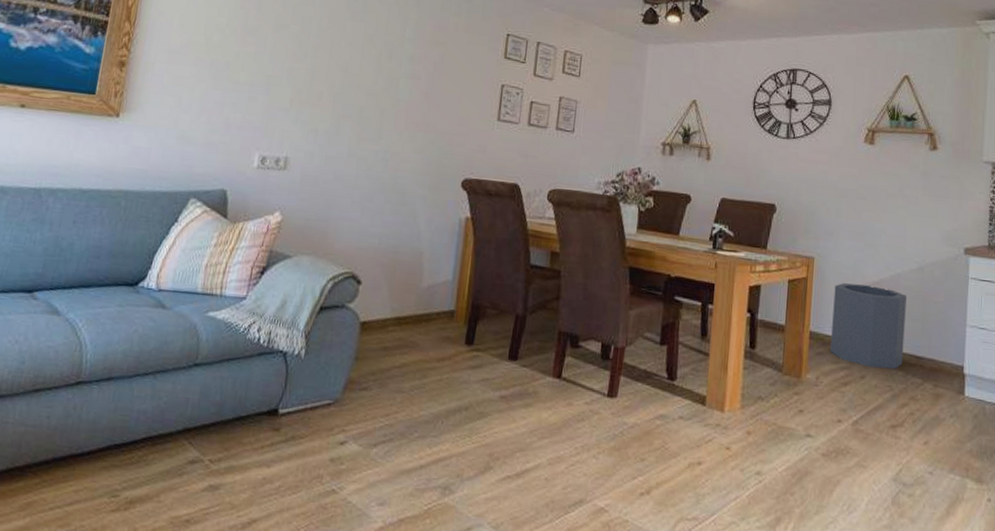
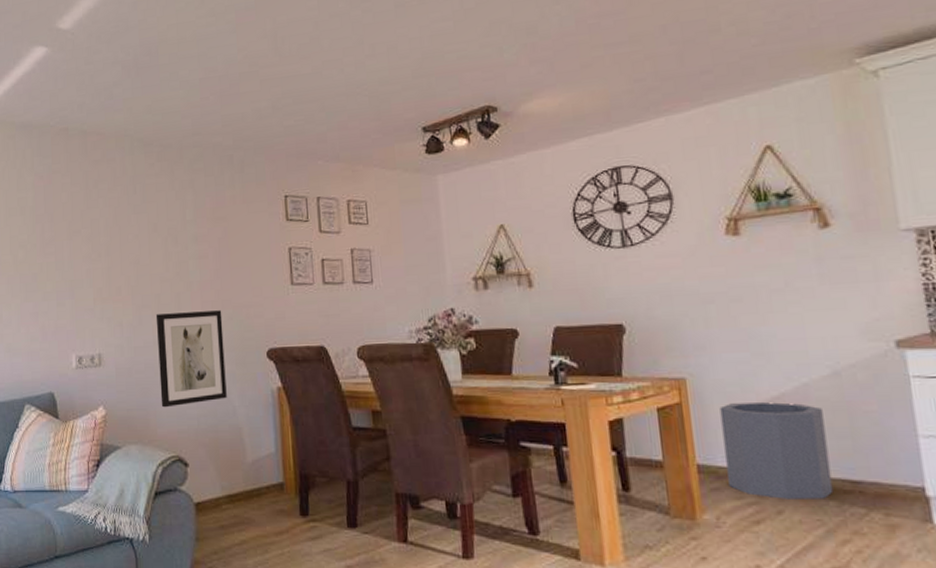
wall art: none [343,126,425,223] -> present [155,310,227,408]

